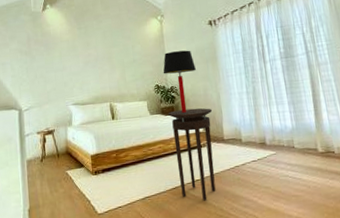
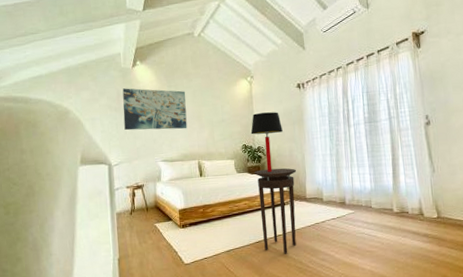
wall art: none [33,31,98,74] -> present [122,88,187,131]

